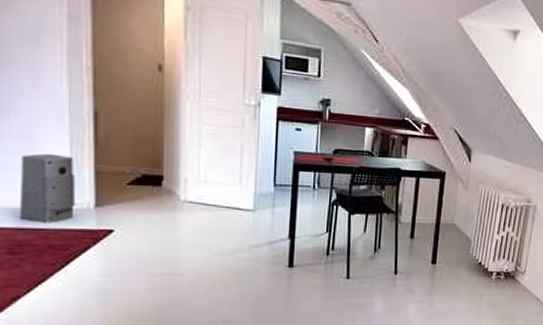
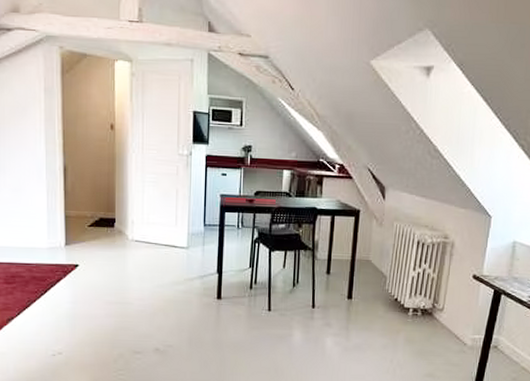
air purifier: present [19,153,75,223] -> none [12,202,51,259]

